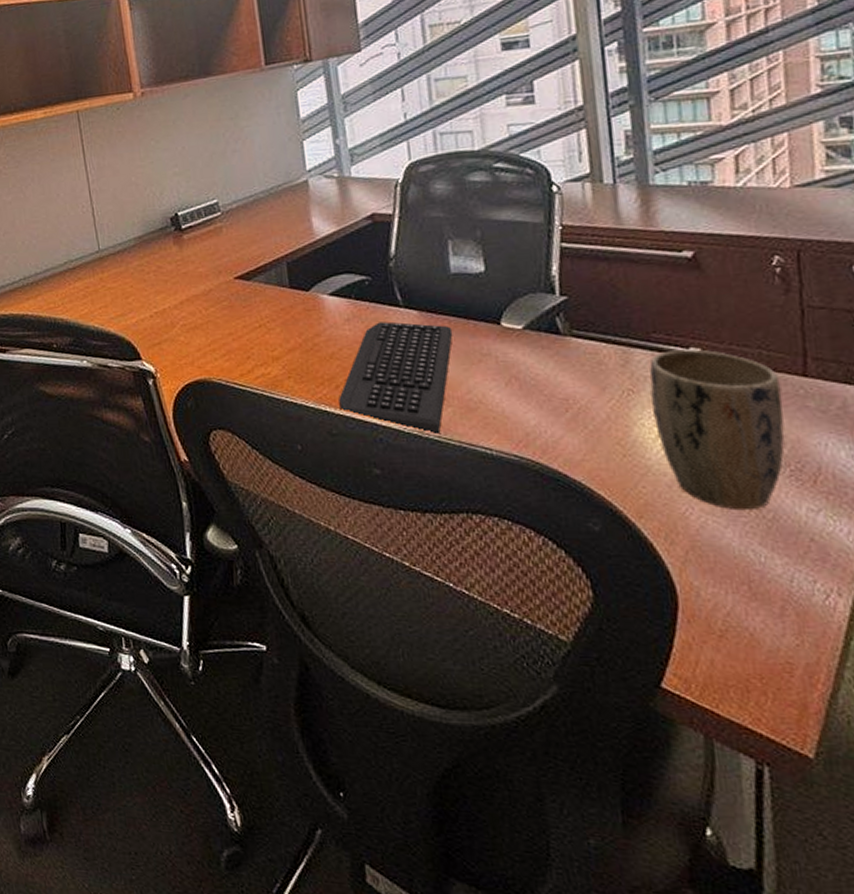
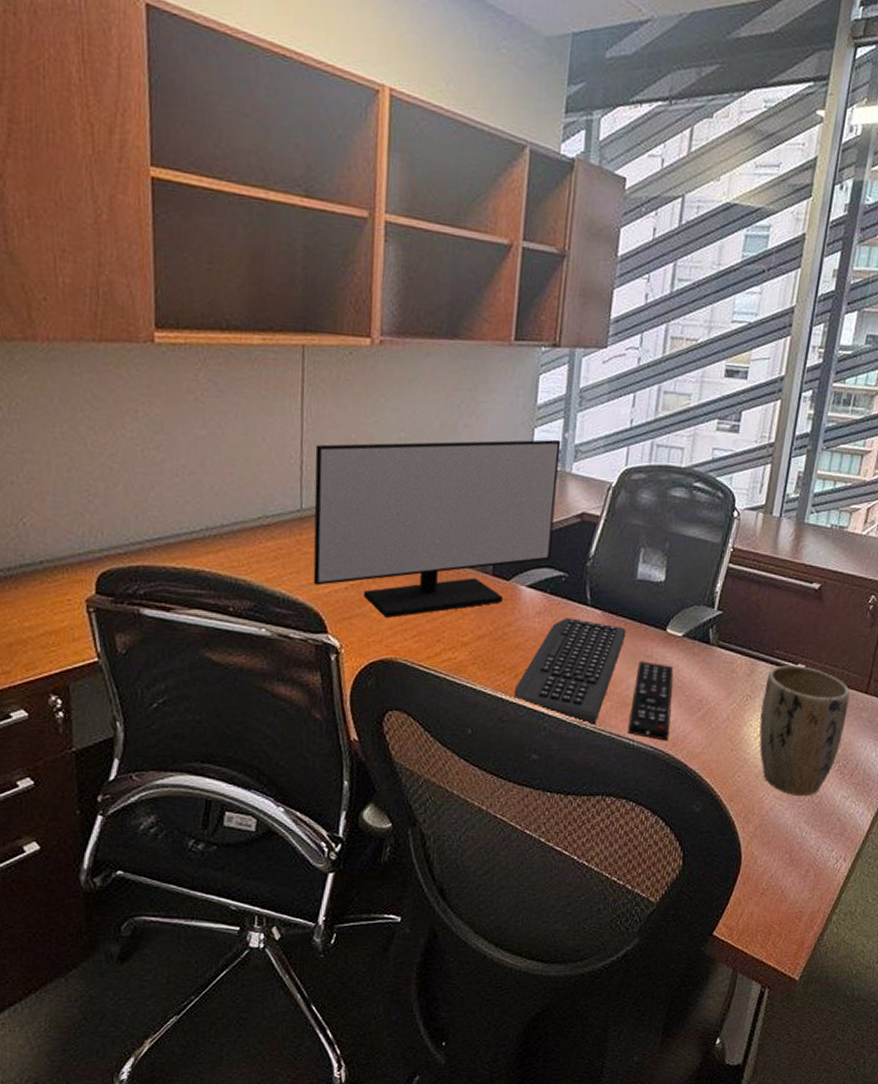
monitor: none [102,147,347,341] -> present [313,439,561,619]
remote control: none [475,360,536,448] -> present [628,661,673,741]

